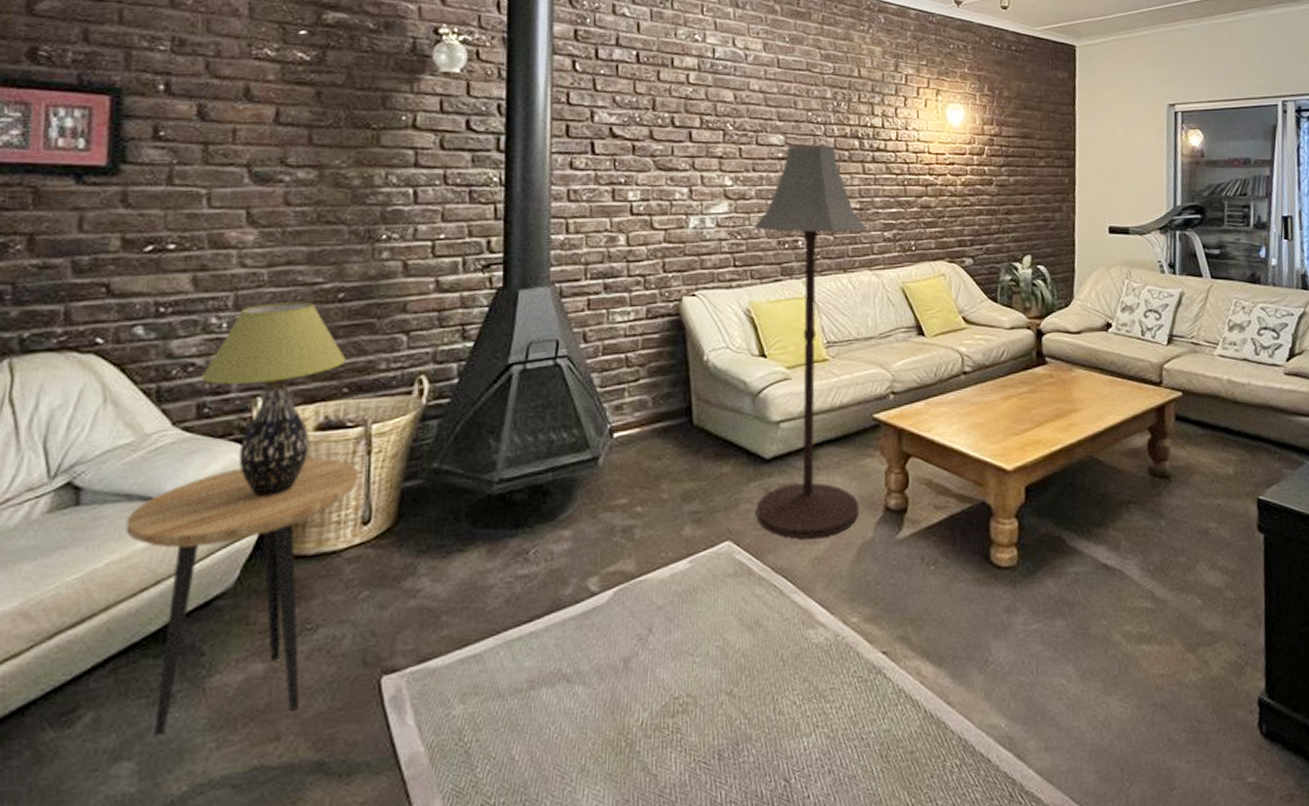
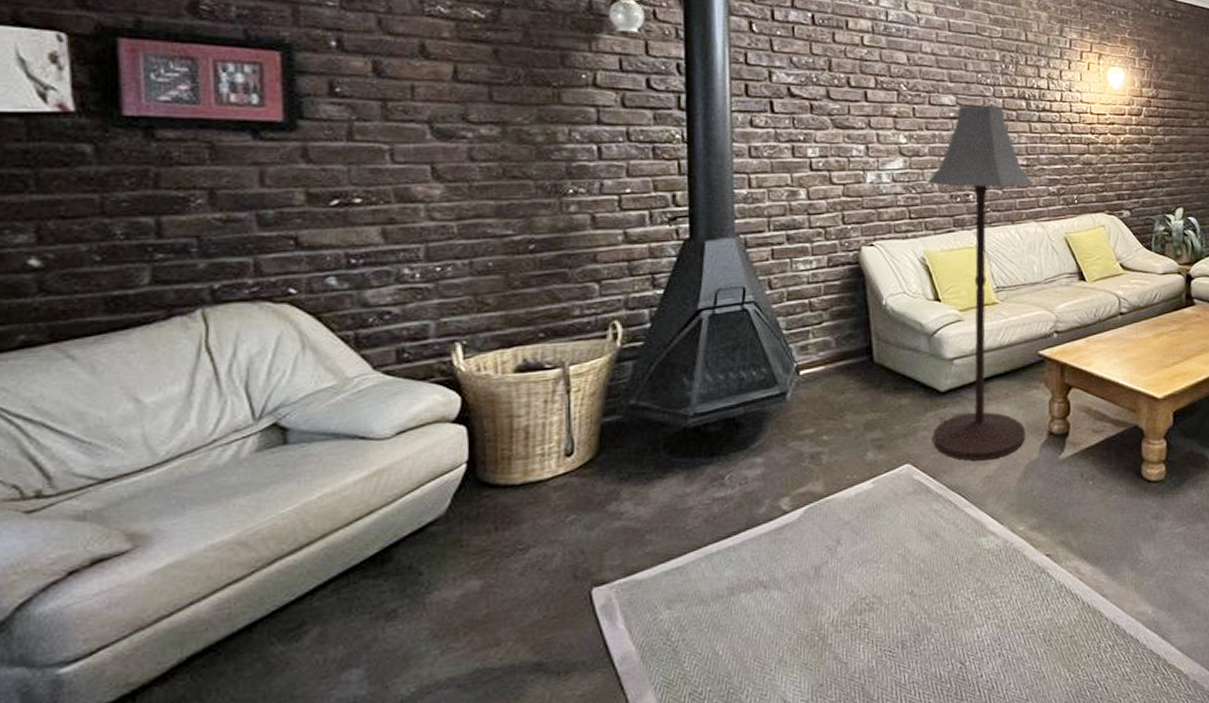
side table: present [125,457,358,736] -> none [335,397,559,646]
table lamp: present [200,301,347,497] -> none [397,253,541,434]

